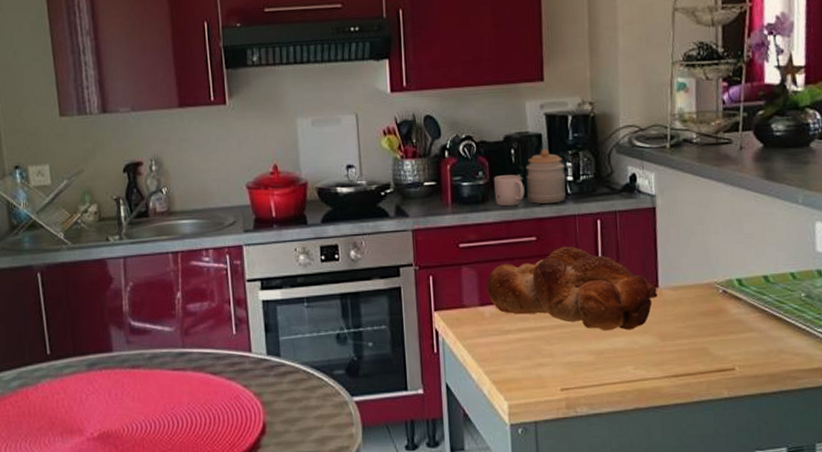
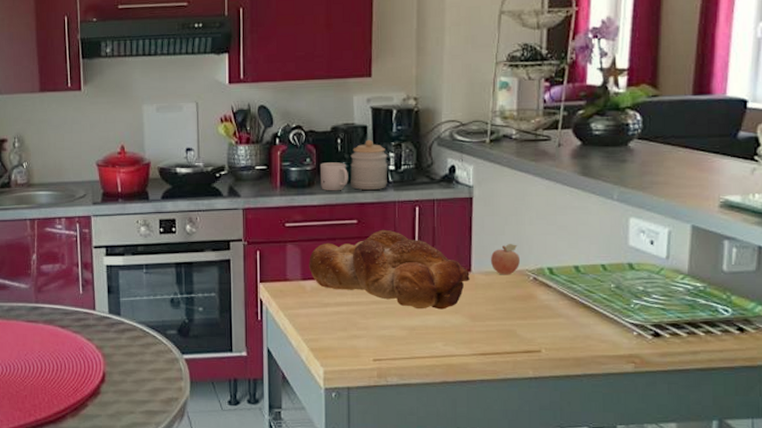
fruit: none [677,255,708,290] -> present [490,244,520,275]

